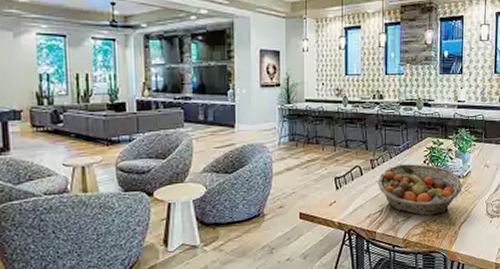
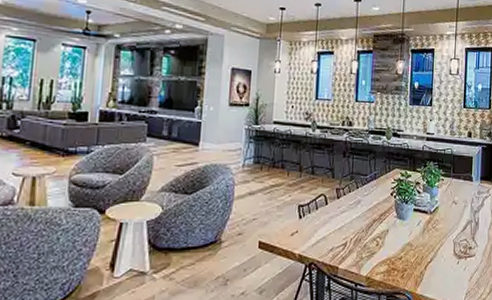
fruit basket: present [378,164,463,216] -> none [342,196,430,253]

